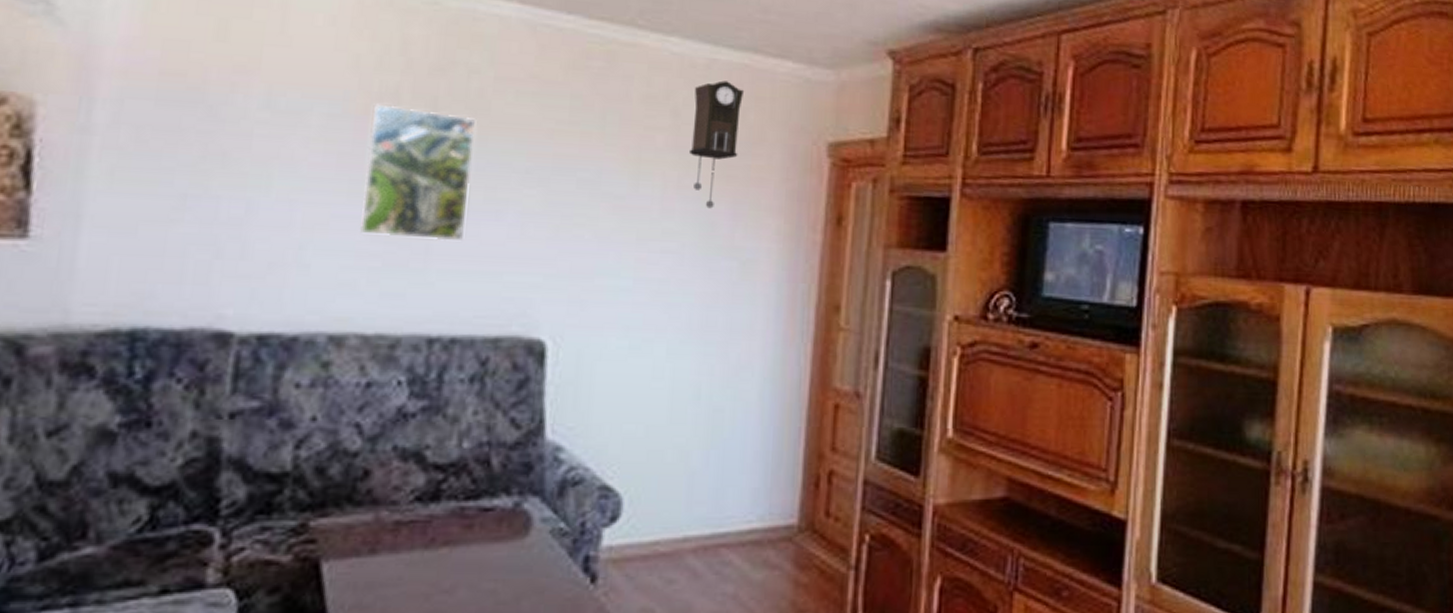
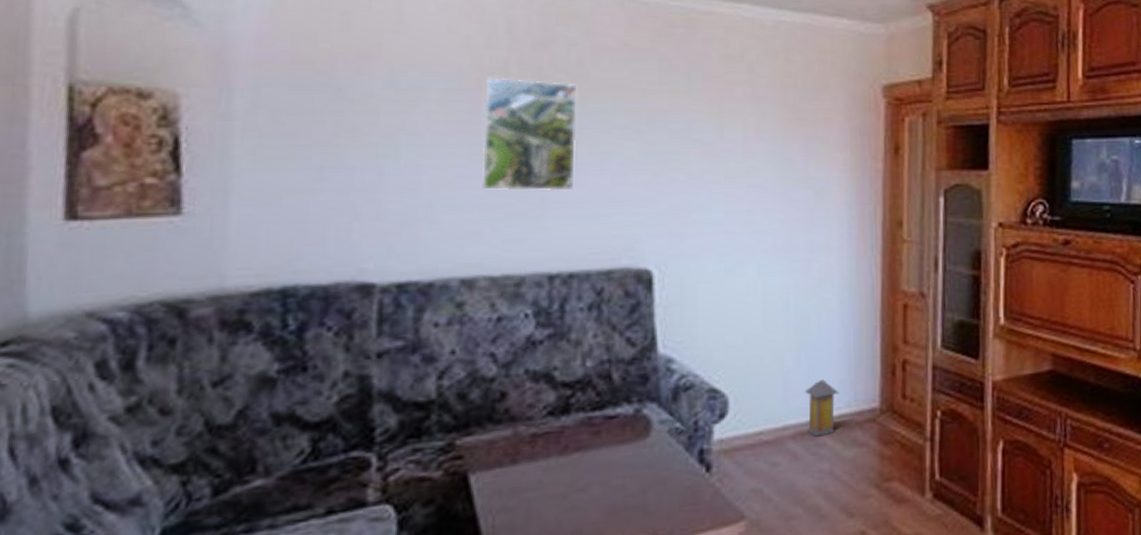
pendulum clock: present [690,80,745,209] -> none [765,39,809,148]
lantern: none [711,486,752,553] -> present [805,379,840,437]

